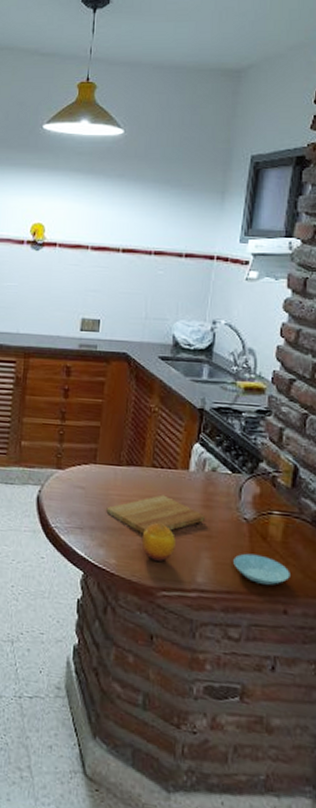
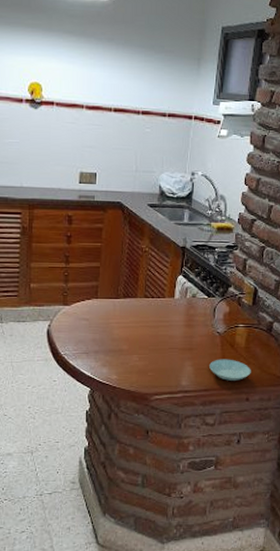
cutting board: present [106,494,206,534] -> none [108,319,188,353]
fruit: present [141,523,176,563] -> none [137,343,165,374]

